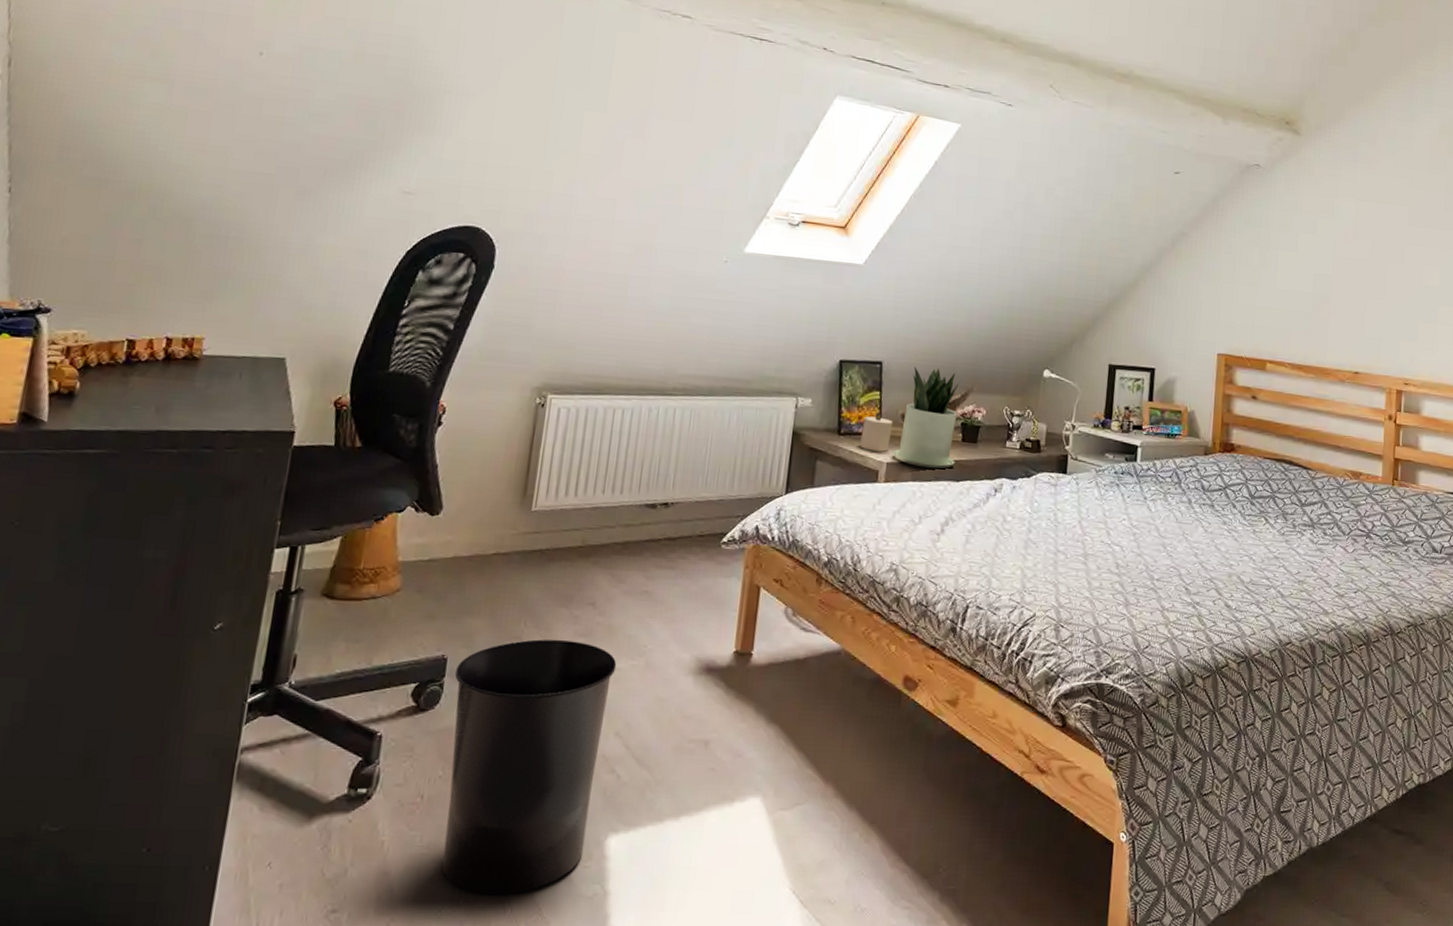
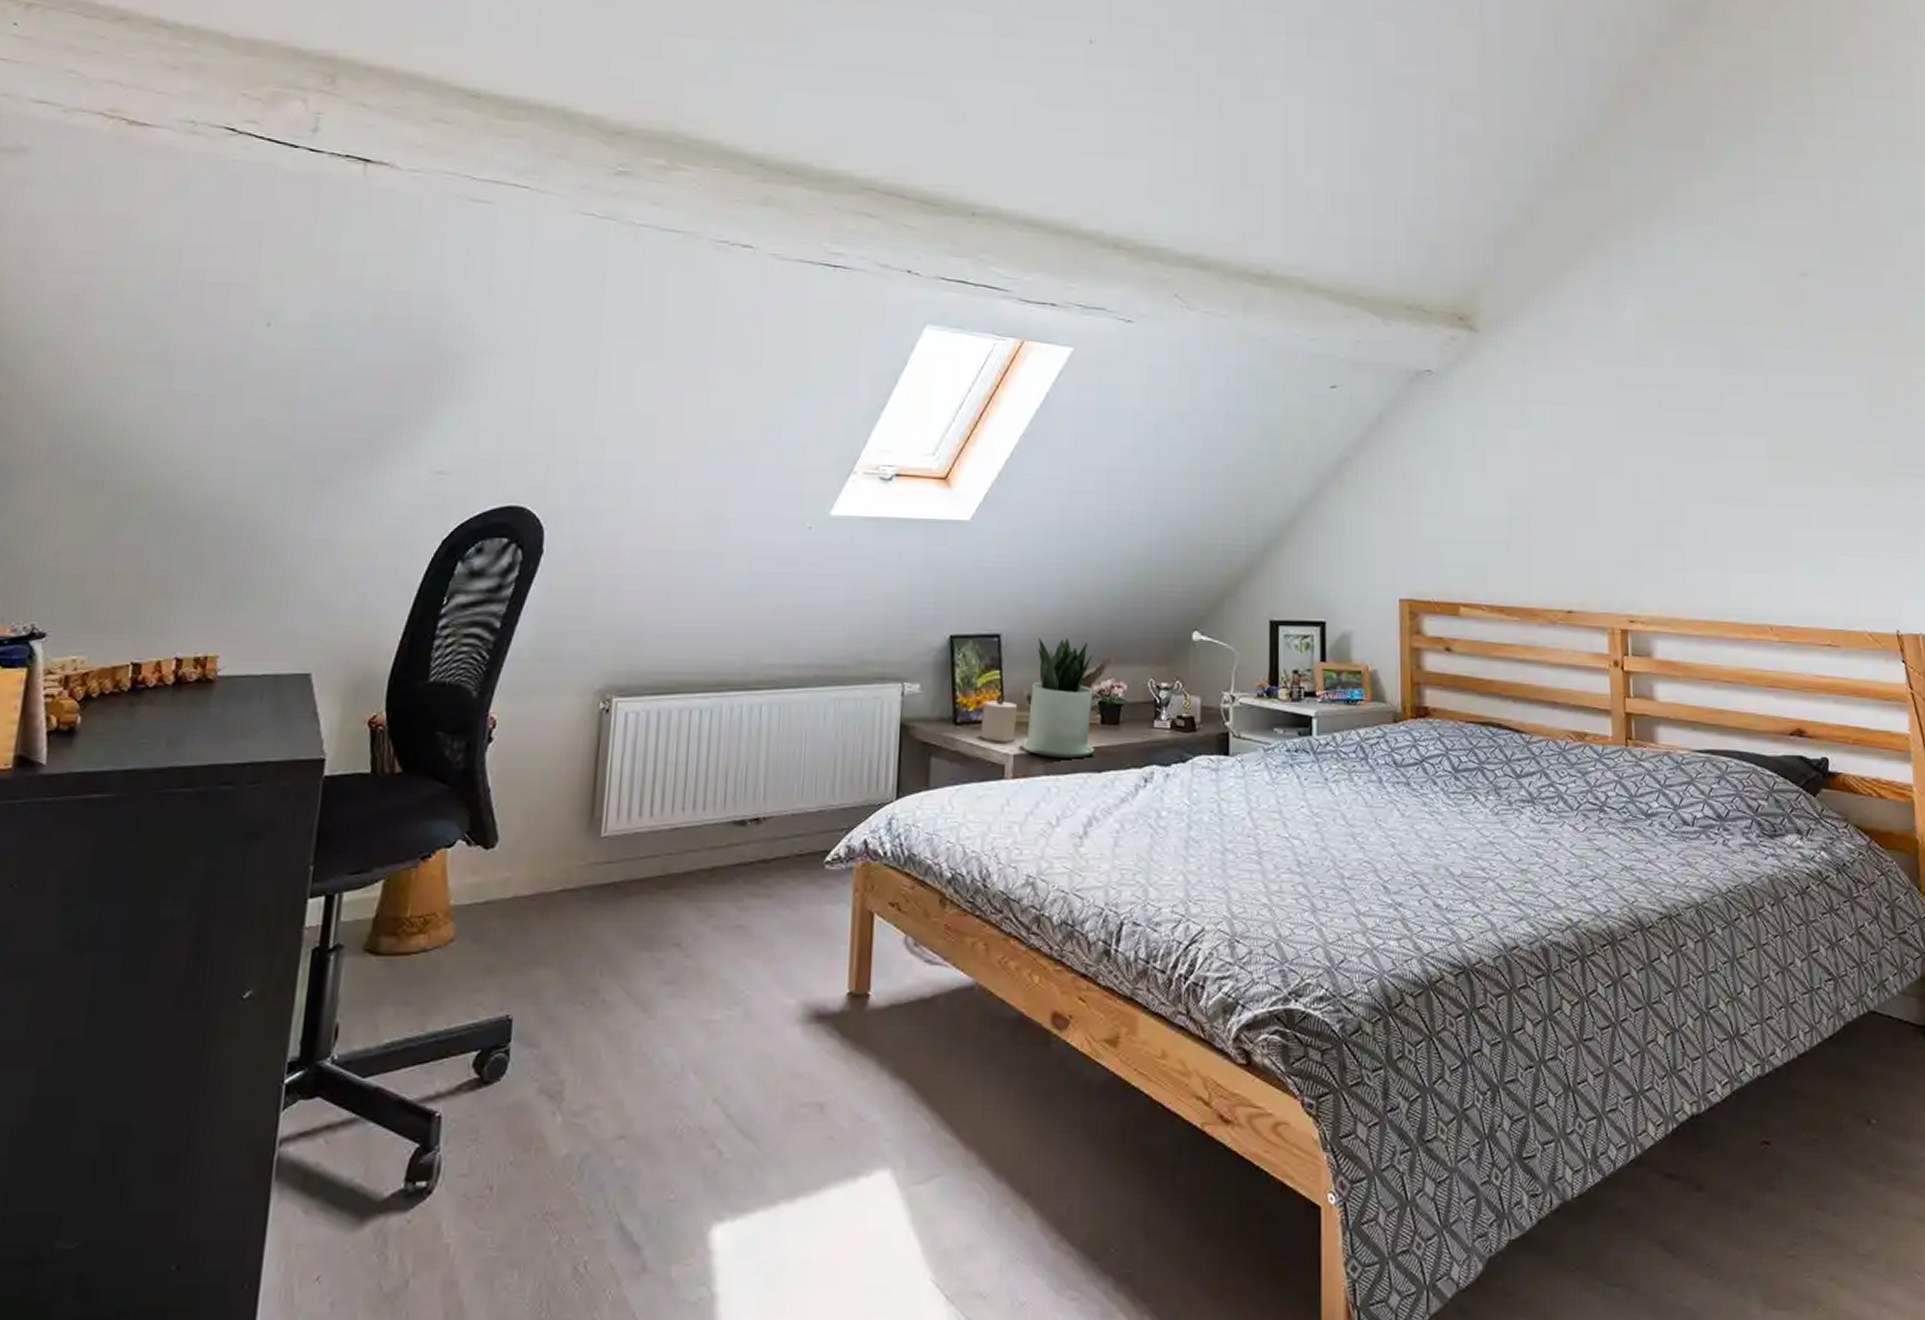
waste bin: present [441,639,617,896] -> none [518,989,711,1305]

